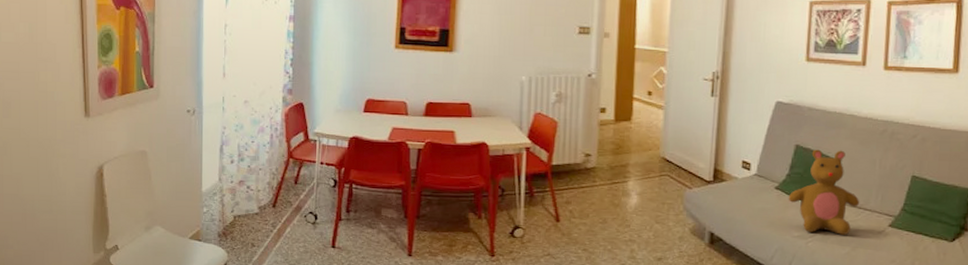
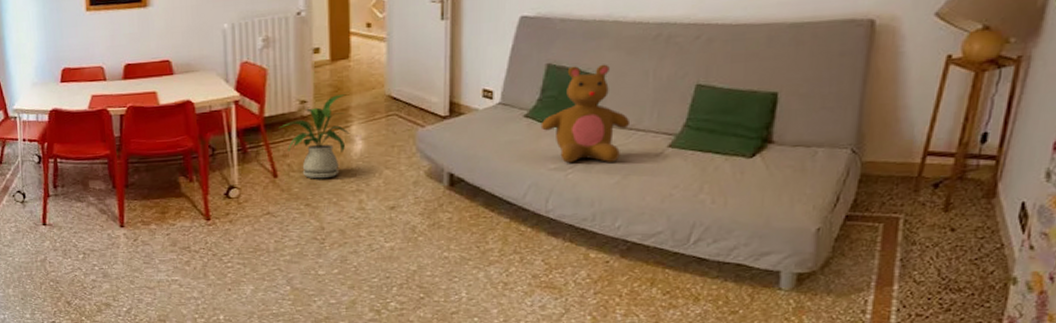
house plant: none [564,152,627,227] -> present [279,94,350,179]

